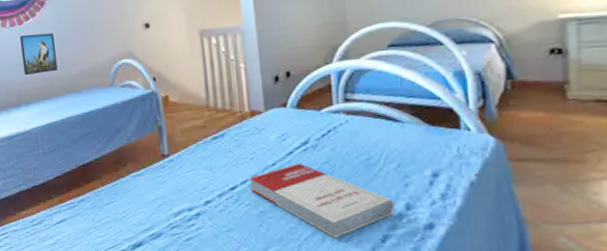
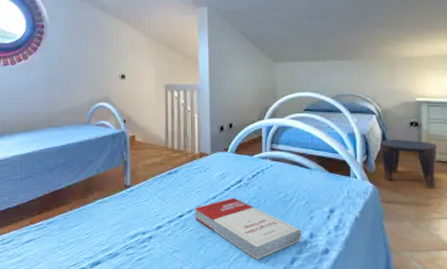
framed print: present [19,32,58,76] -> none [11,73,43,109]
stool: none [502,74,596,137] -> present [379,140,438,187]

